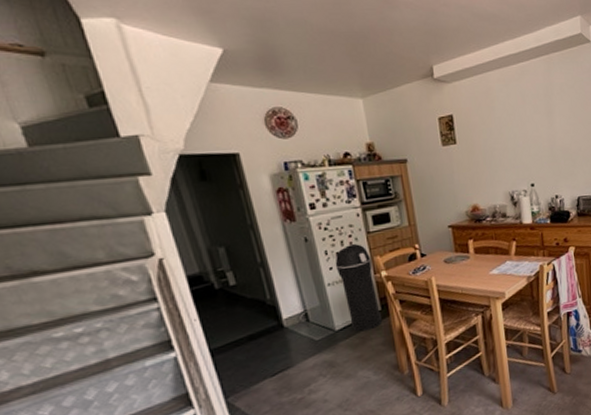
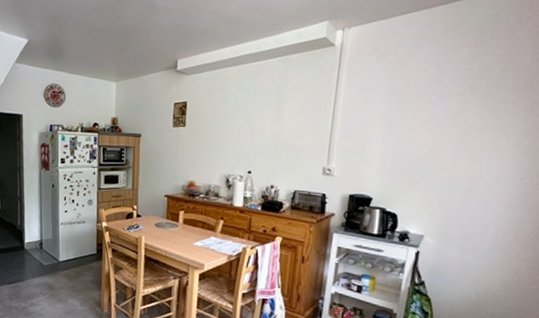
trash can: present [335,244,383,332] -> none [69,196,97,268]

